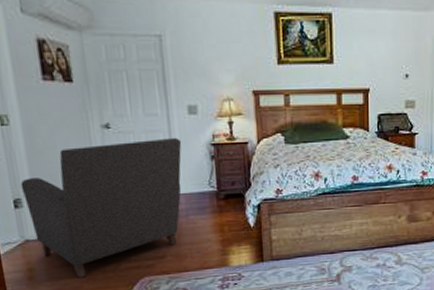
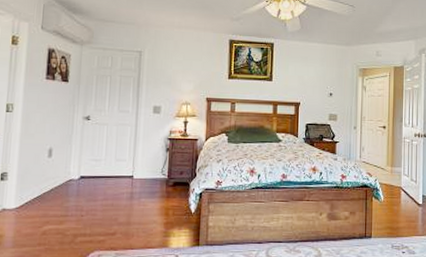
chair: present [20,137,182,278] -> none [9,131,145,248]

